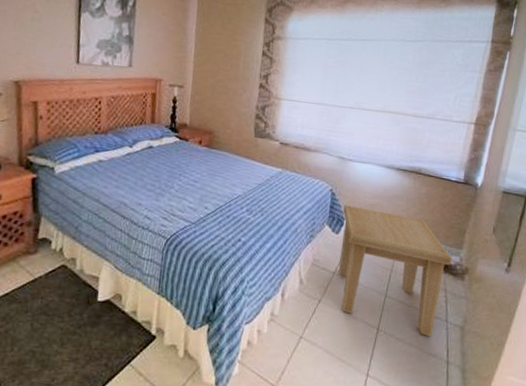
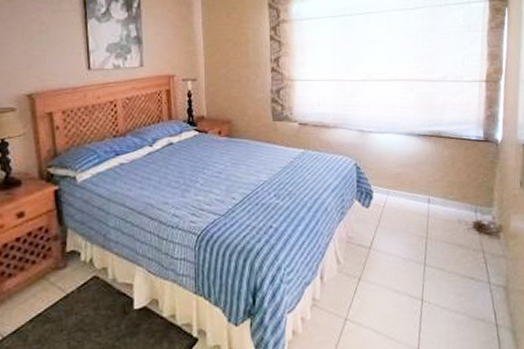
side table: present [338,205,452,337] -> none [370,177,485,302]

